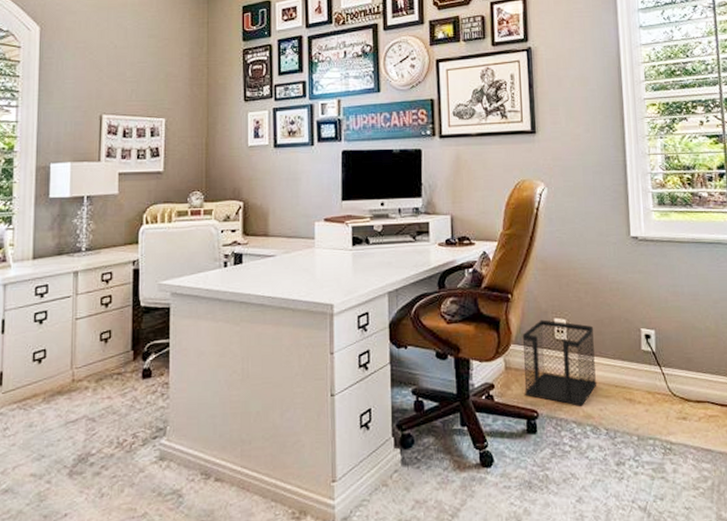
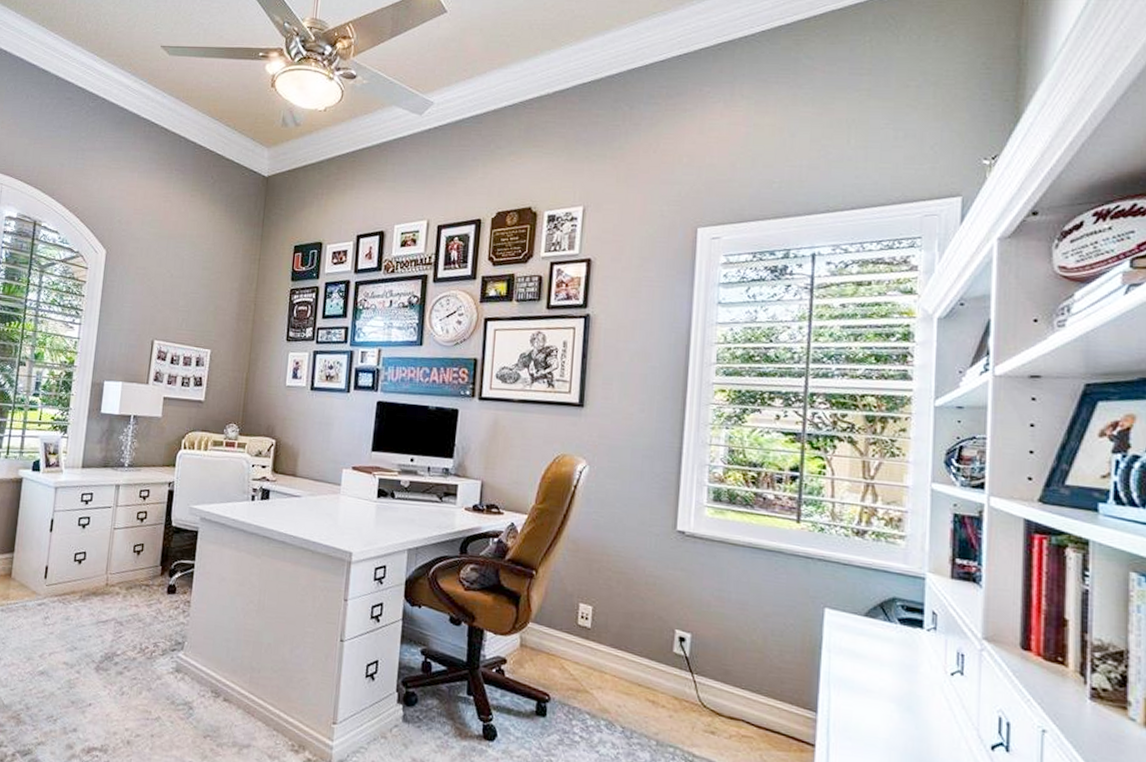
wastebasket: present [522,319,597,406] -> none [538,602,622,699]

